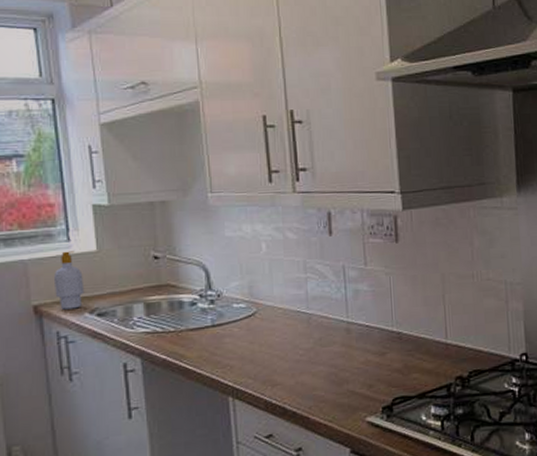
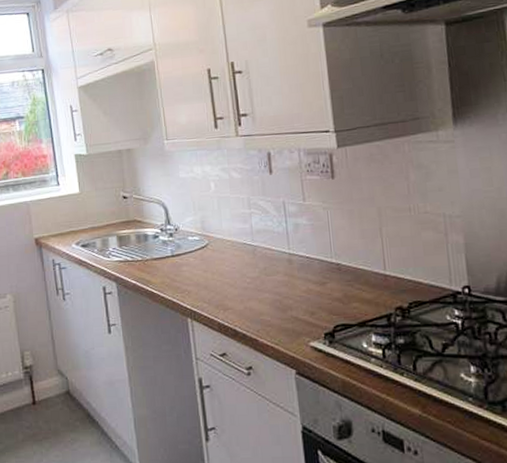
soap bottle: present [53,251,85,310] -> none [48,193,72,242]

